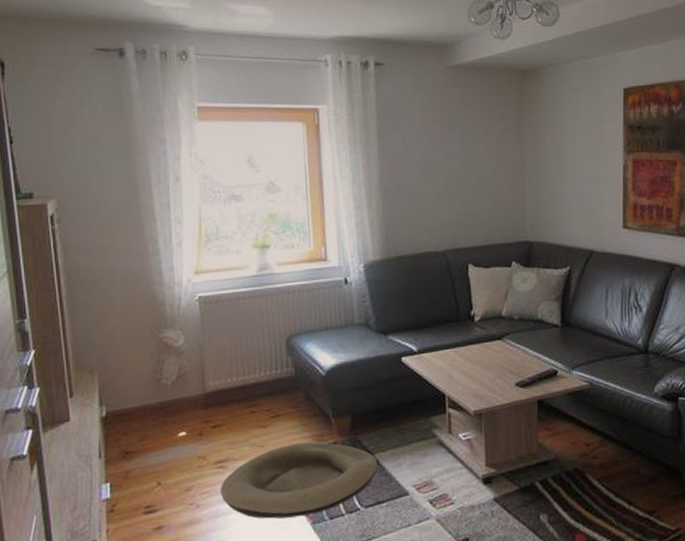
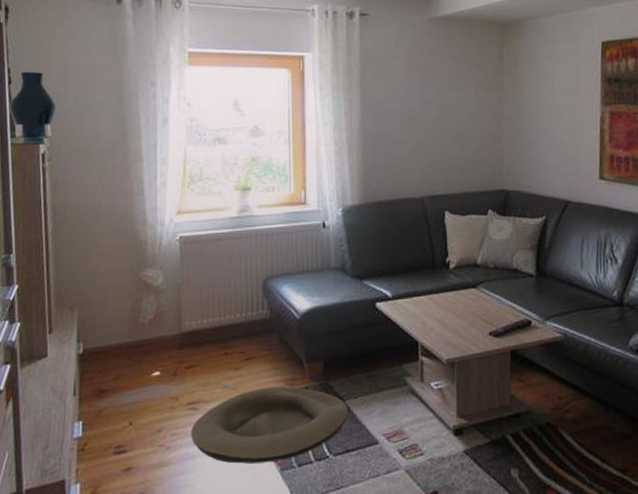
vase: none [12,131,63,207] -> present [9,72,57,145]

